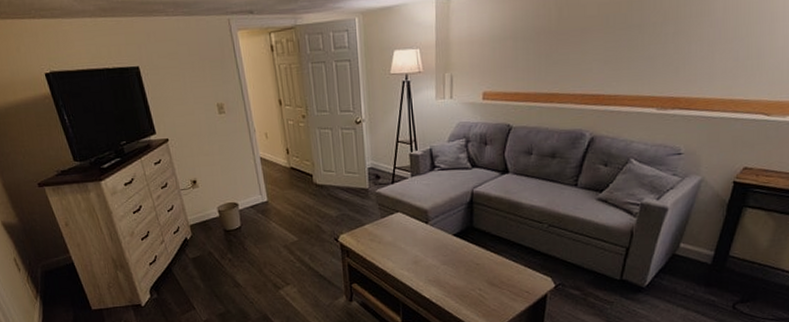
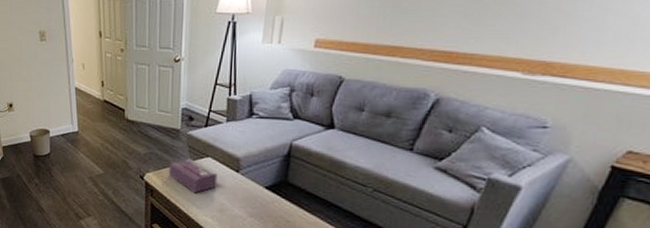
tissue box: none [361,215,409,248] -> present [168,158,218,193]

